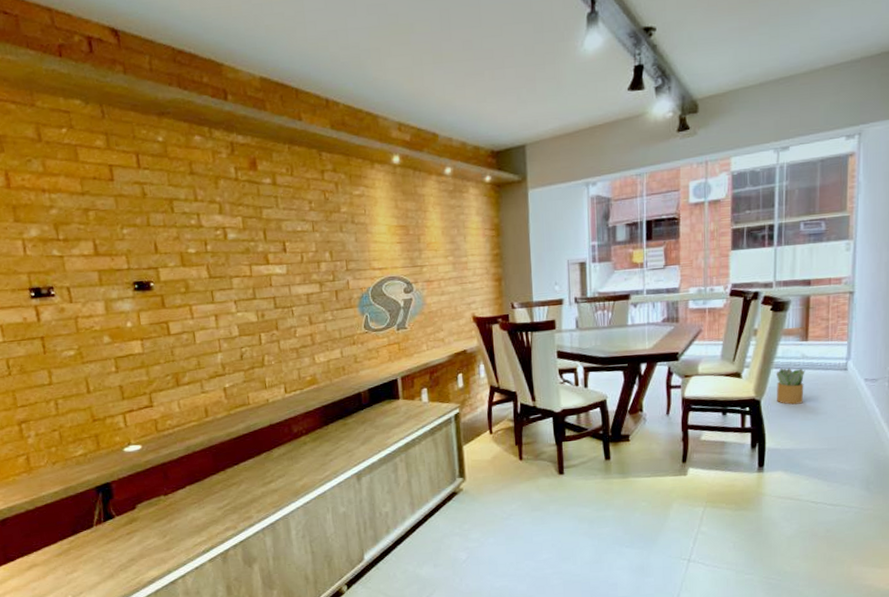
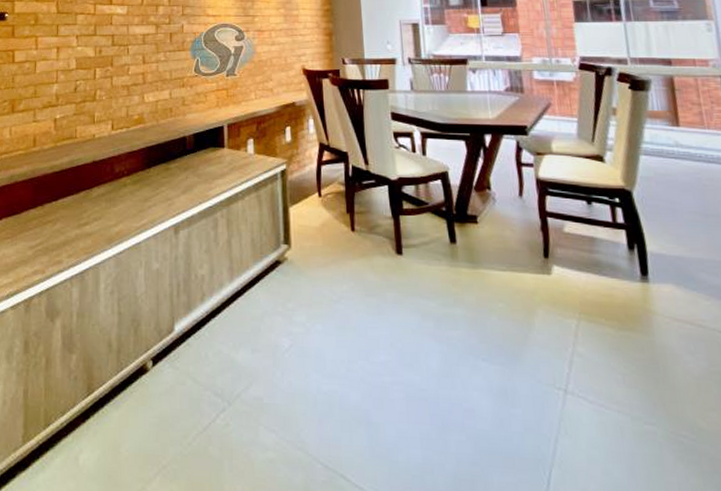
potted plant: present [776,367,805,405] -> none [646,155,686,201]

